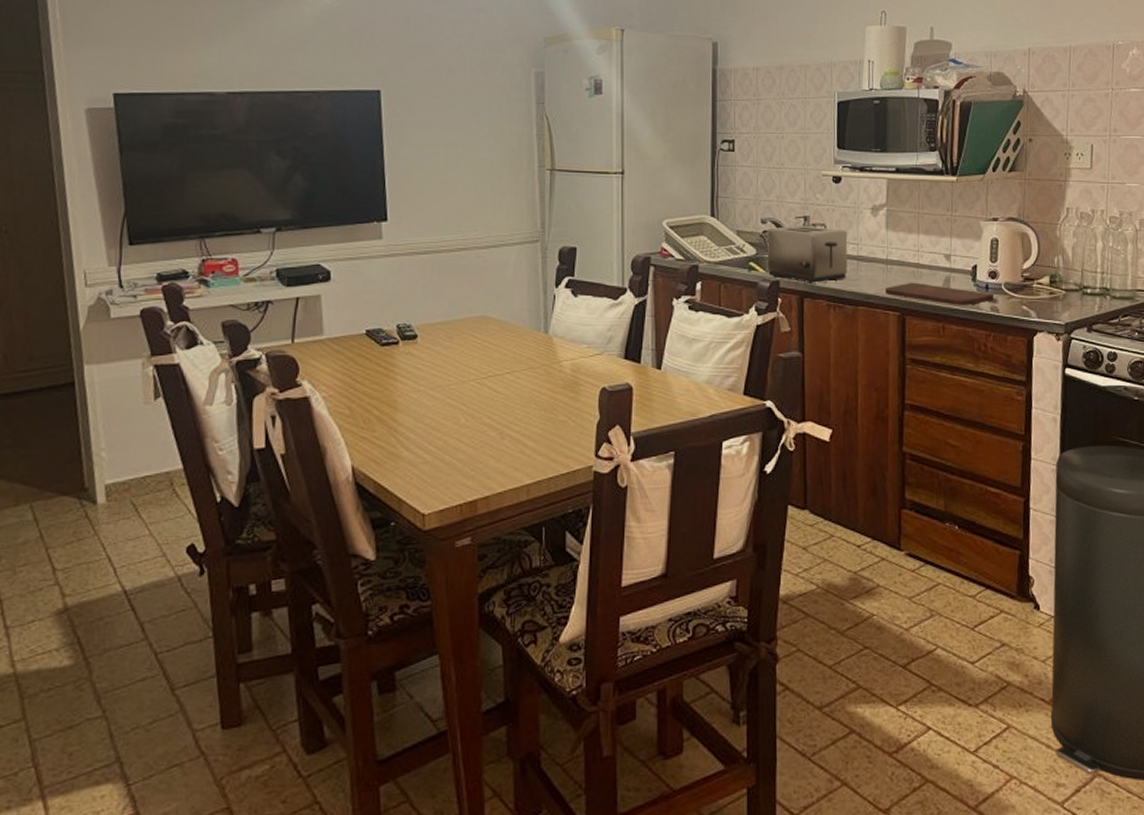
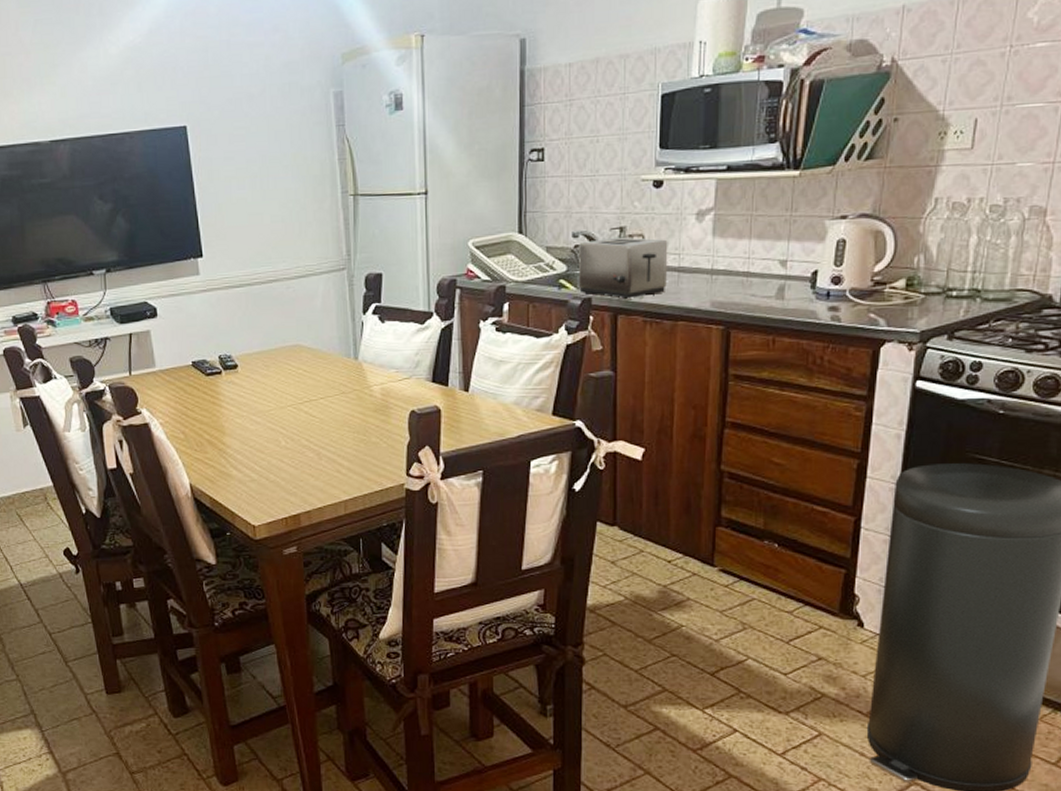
cutting board: present [884,282,994,305] -> none [708,292,836,316]

